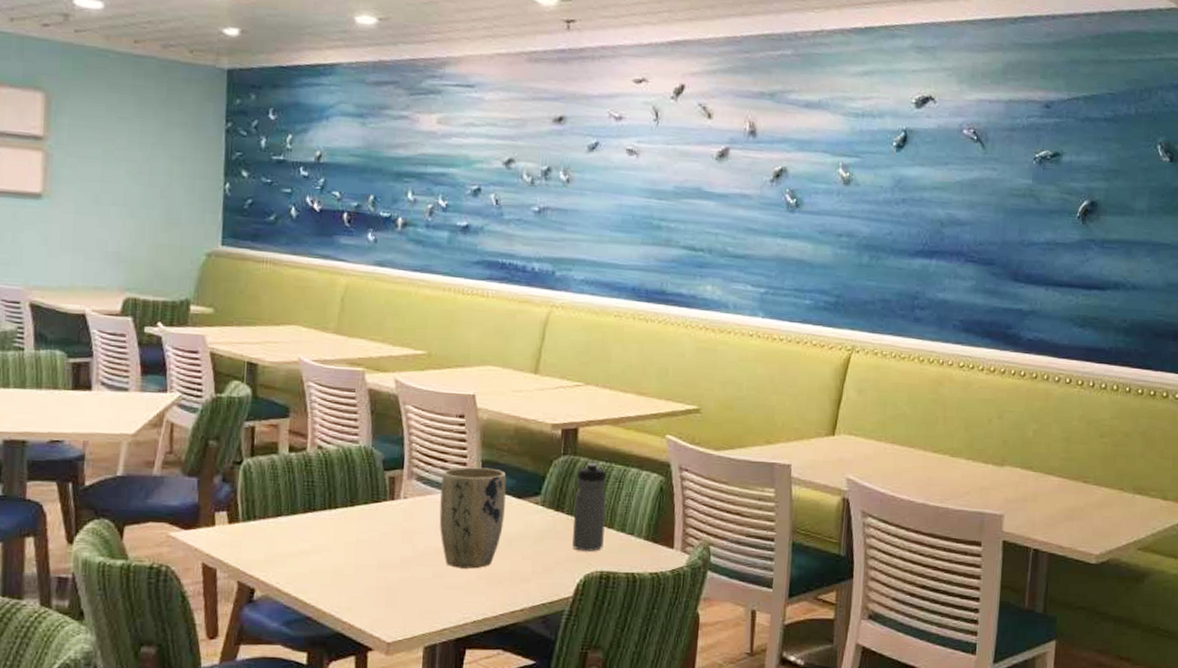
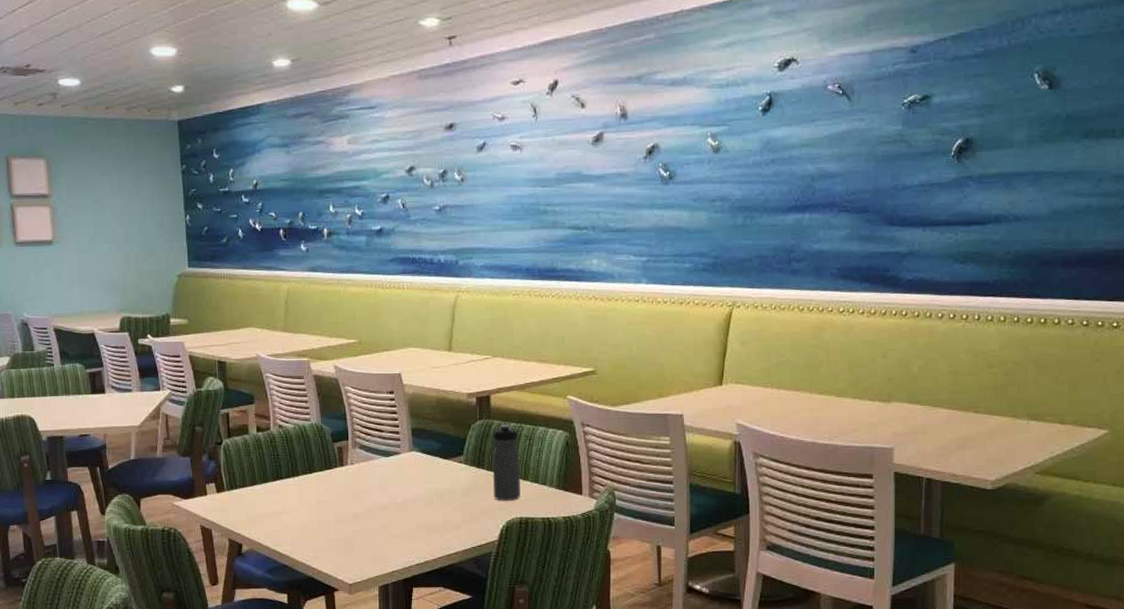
plant pot: present [439,467,507,569] -> none [380,434,434,520]

